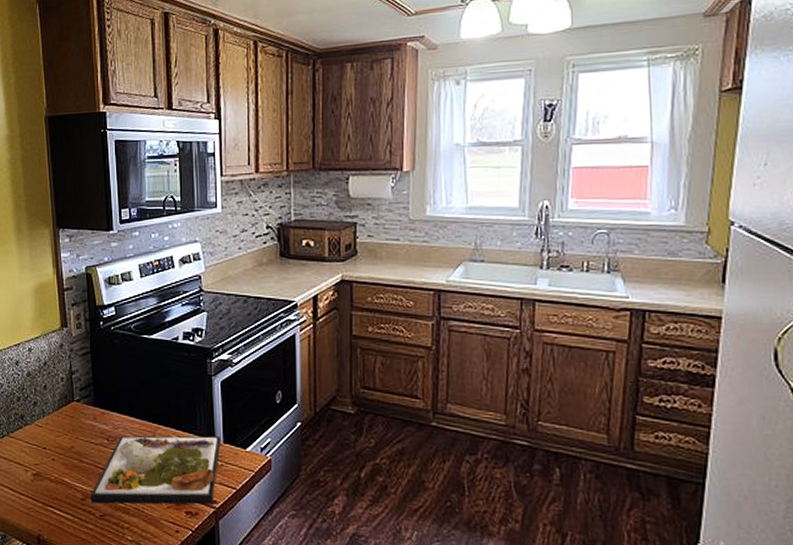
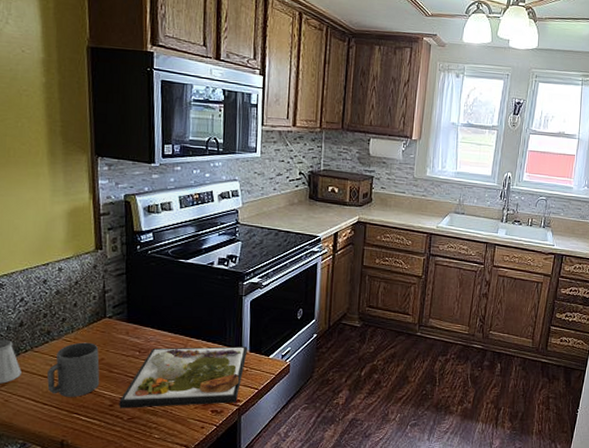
mug: none [23,428,71,488] -> present [47,342,100,397]

